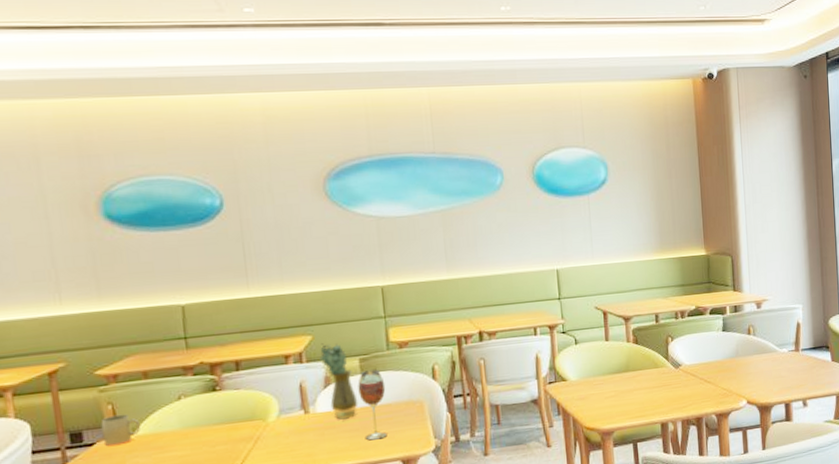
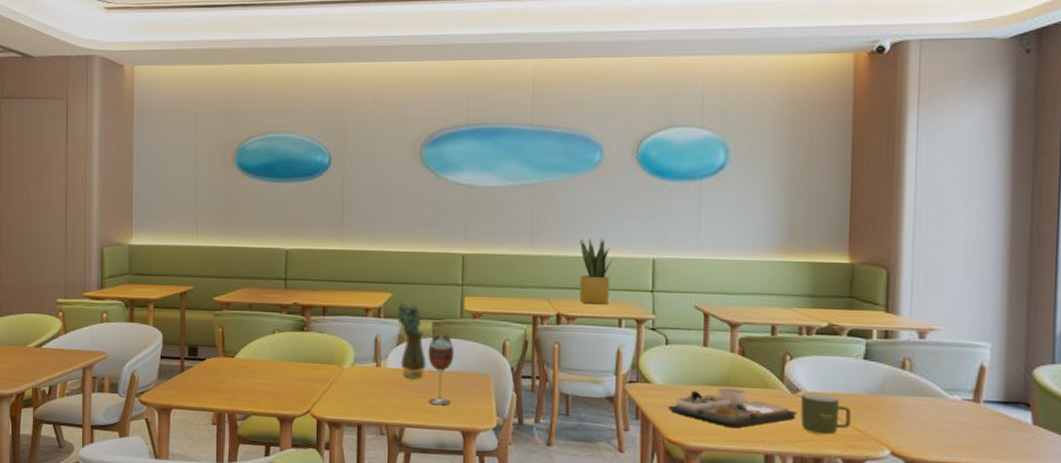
mug: present [101,413,141,446] -> none [212,337,242,365]
planter: none [492,255,524,319] -> present [579,237,614,305]
food tray: none [583,372,681,407] -> present [668,388,798,429]
mug: none [682,365,719,399] -> present [801,393,851,436]

